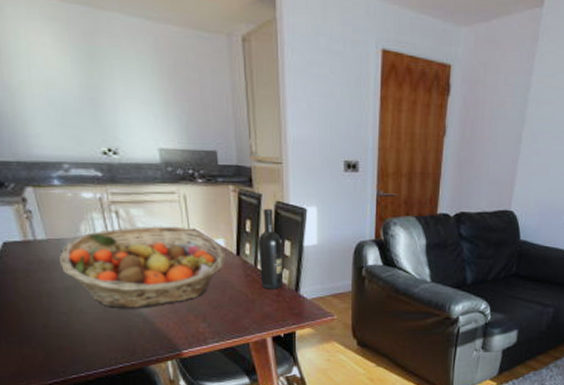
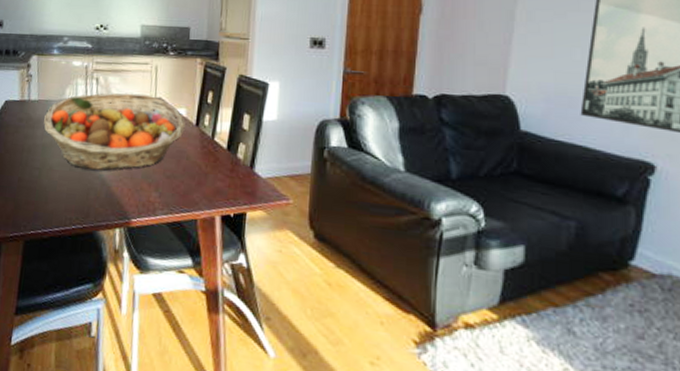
wine bottle: present [258,208,283,290] -> none [216,81,241,165]

